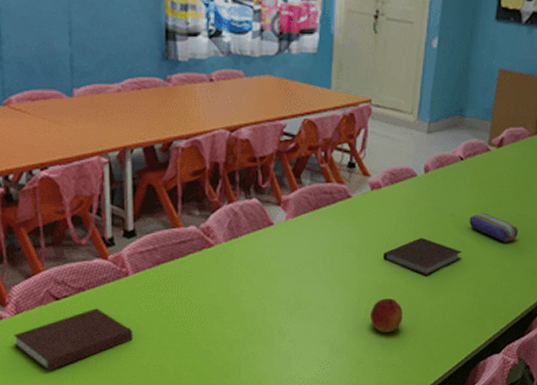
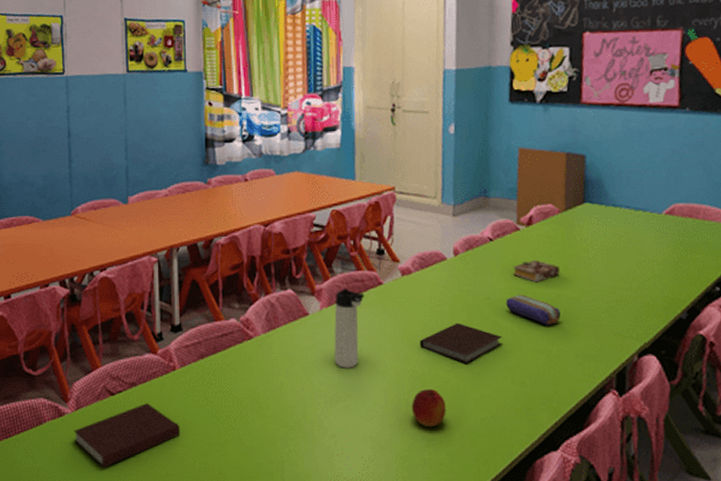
thermos bottle: none [298,199,333,278] -> present [334,288,365,368]
book: none [479,181,522,203] -> present [513,260,560,283]

